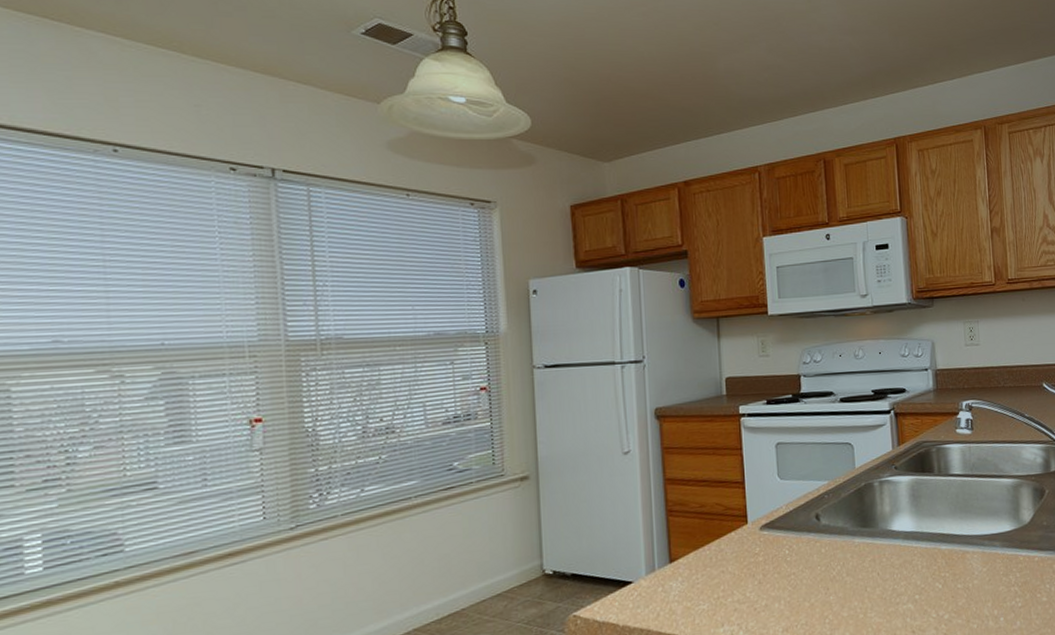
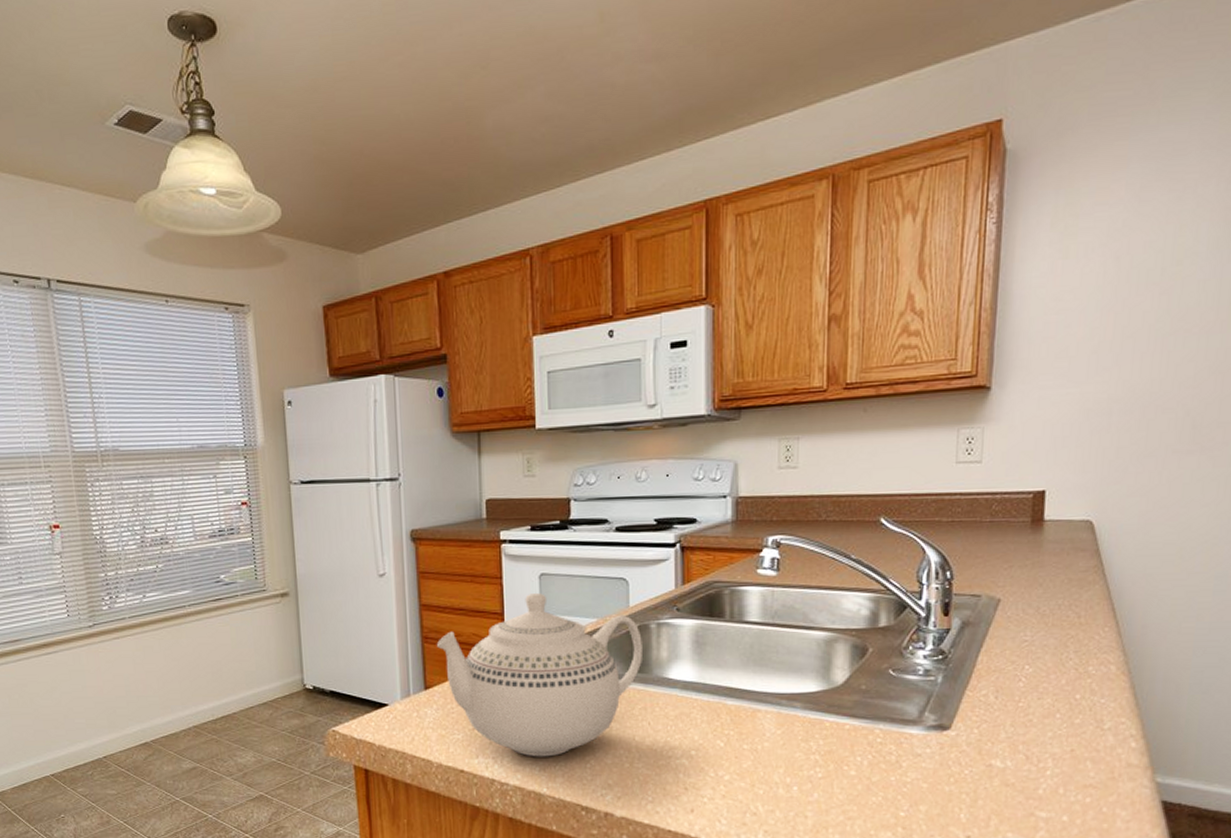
teapot: none [681,460,869,619] -> present [436,592,642,757]

